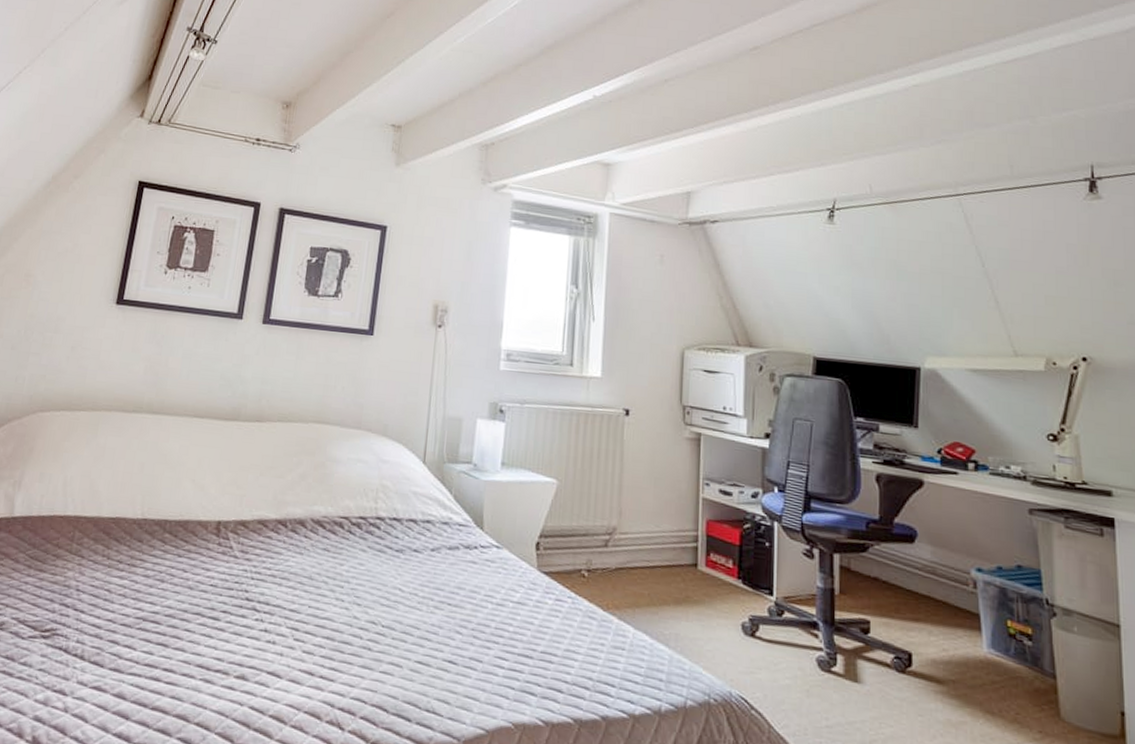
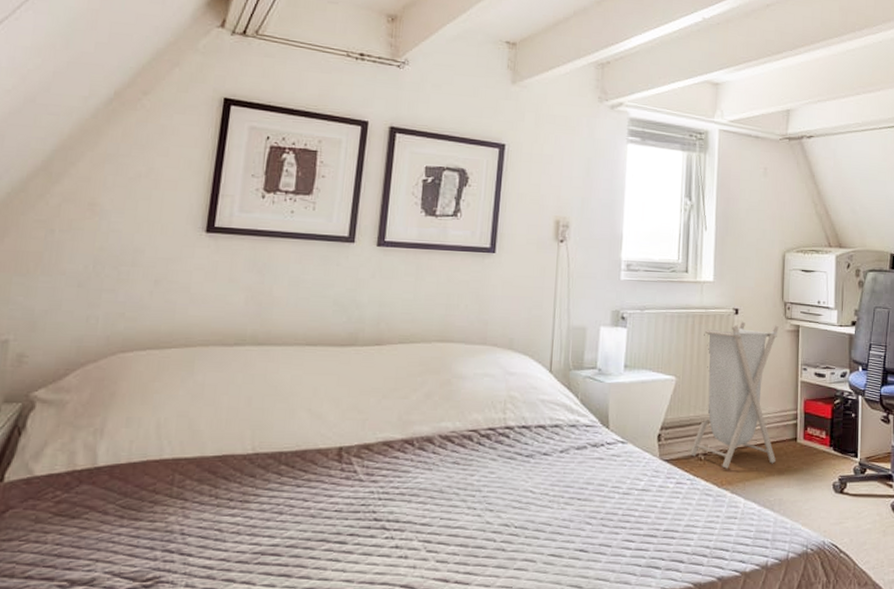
laundry hamper: none [571,423,676,591] -> present [689,321,779,469]

